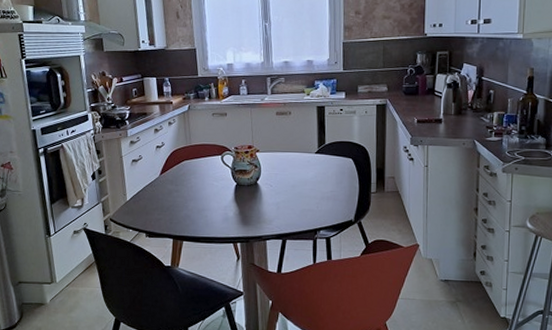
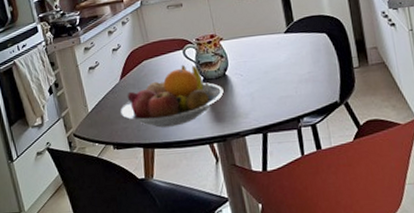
fruit bowl: none [156,169,253,224] -> present [119,64,224,128]

